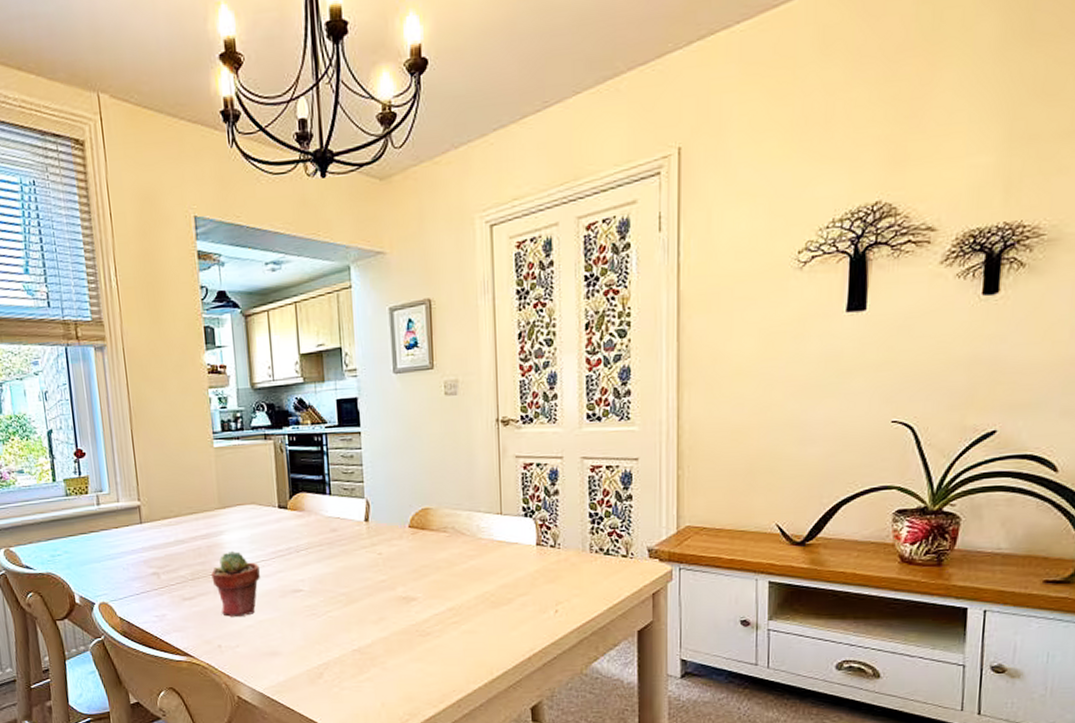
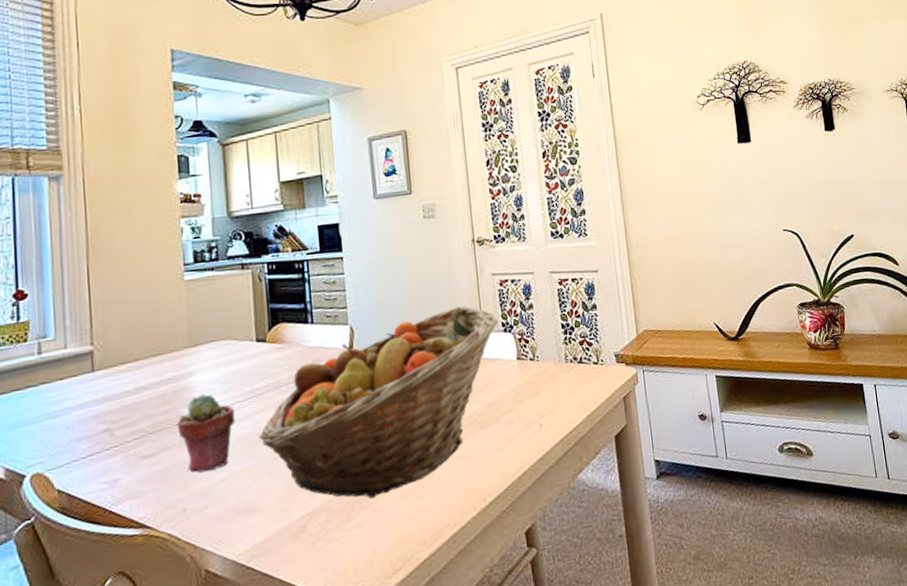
fruit basket: none [282,488,518,658] -> present [260,306,498,499]

